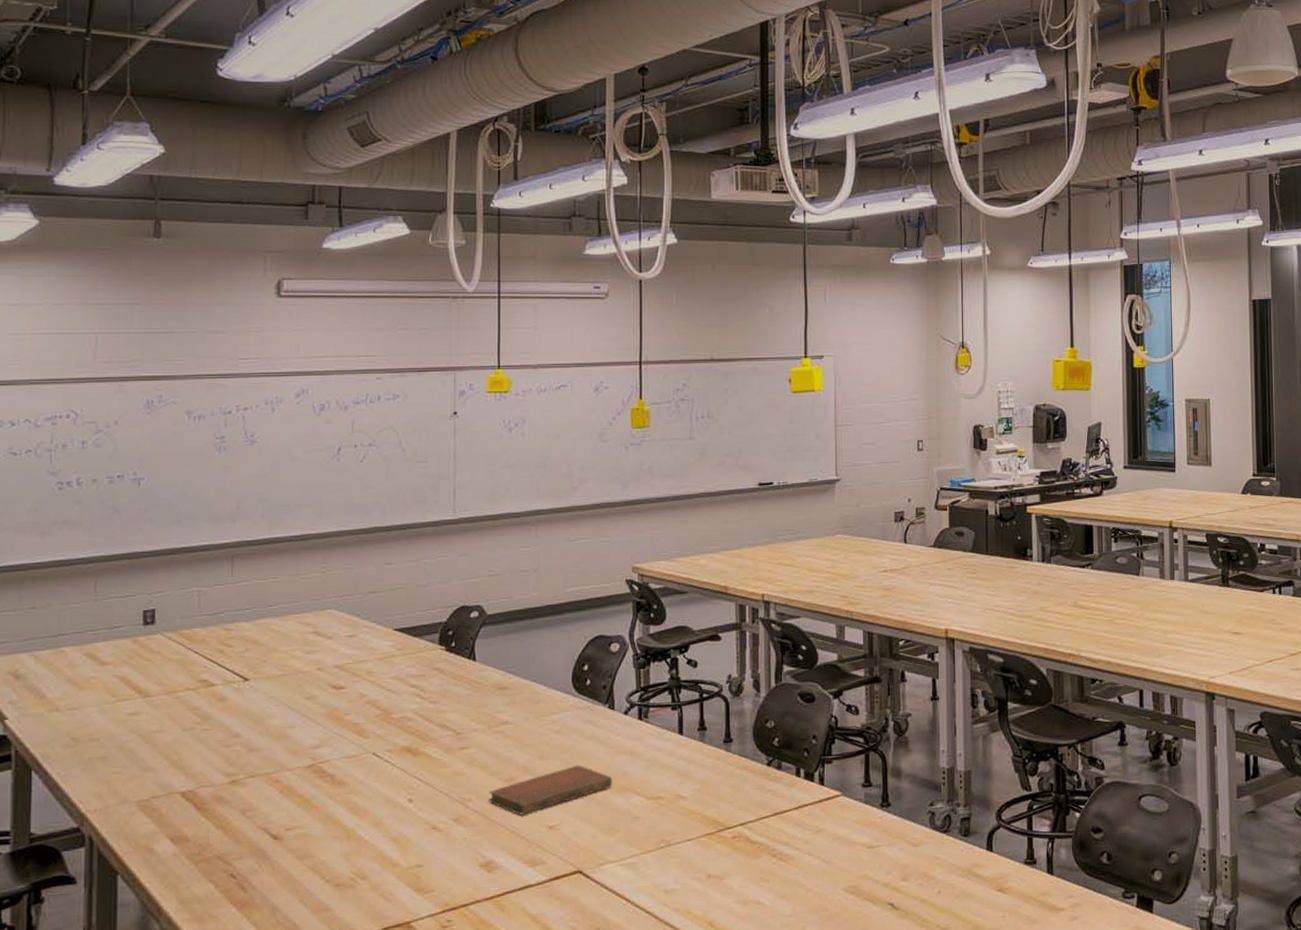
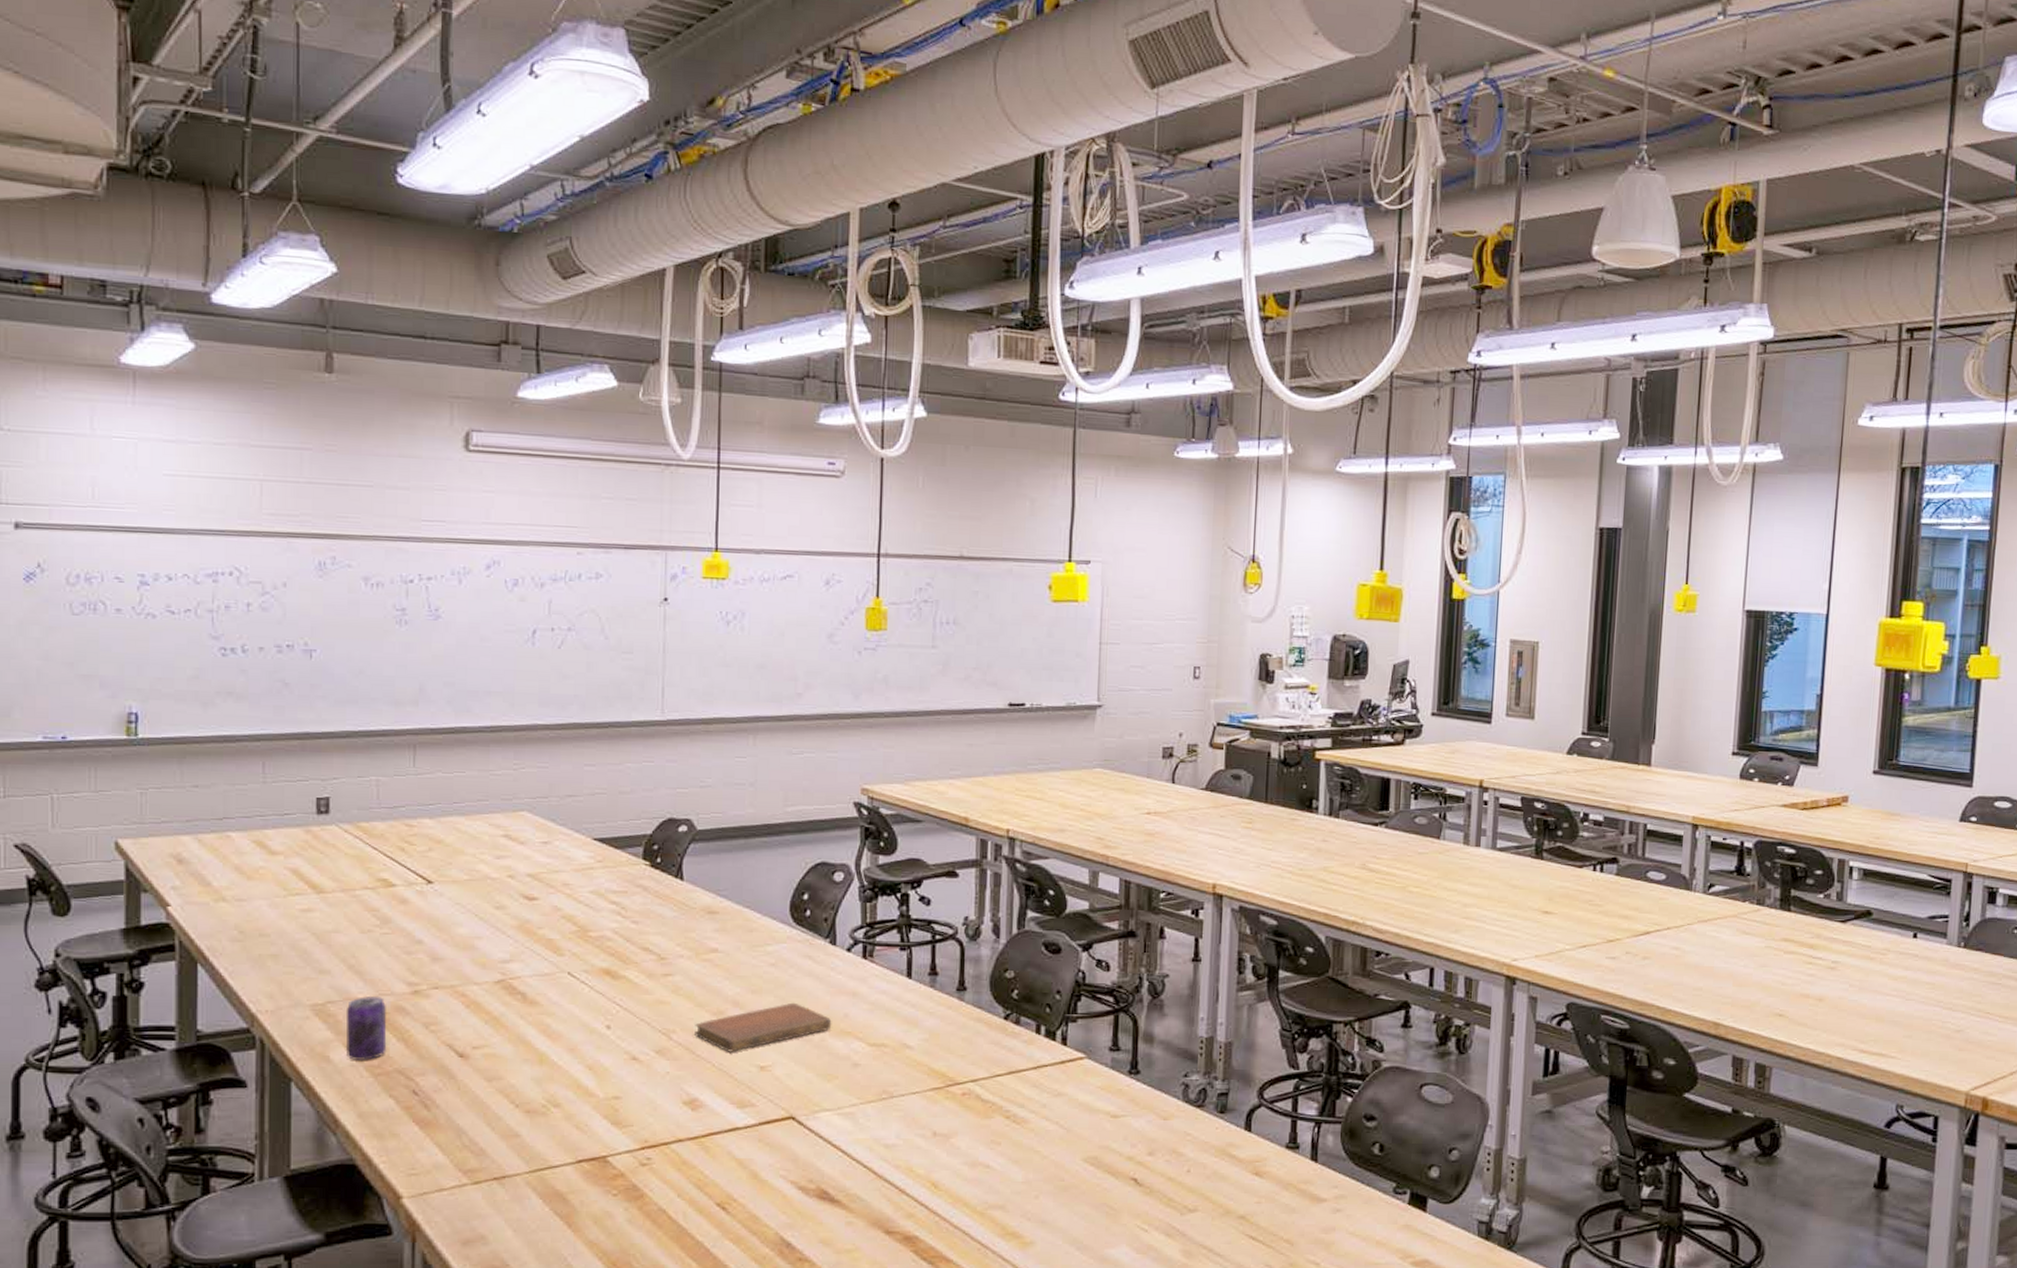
beverage can: none [168,789,207,850] -> present [345,997,387,1060]

